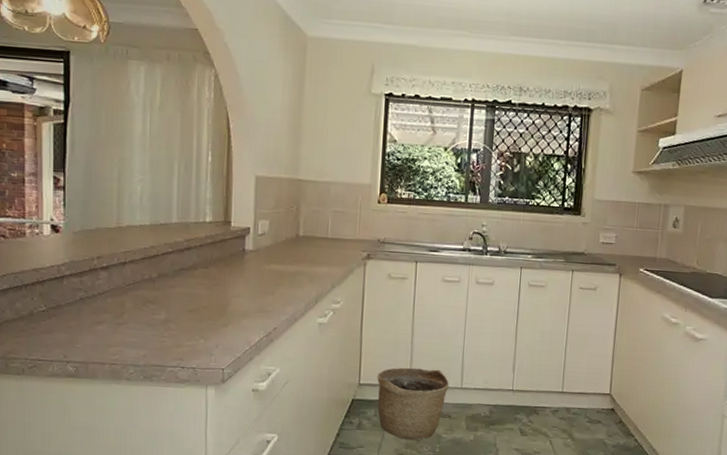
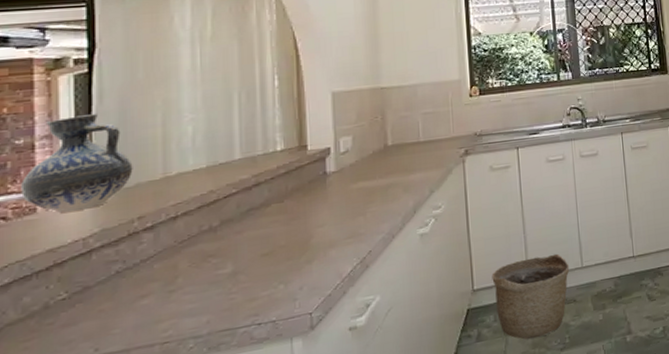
ceramic jug: none [15,160,95,242] -> present [21,113,133,214]

